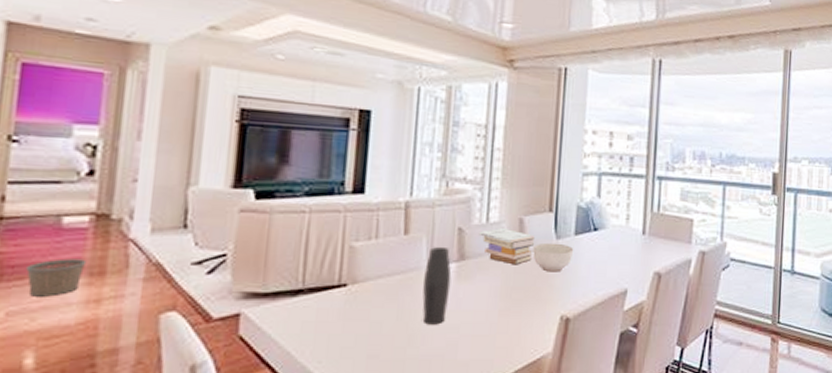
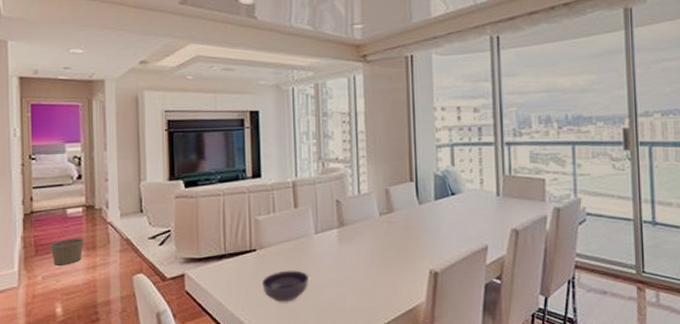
bowl: none [350,312,413,353] -> present [262,270,308,303]
vase: present [422,247,452,325] -> none [312,217,335,280]
books: present [478,228,534,265] -> none [353,198,400,229]
bowl: present [533,242,574,272] -> none [400,208,435,233]

